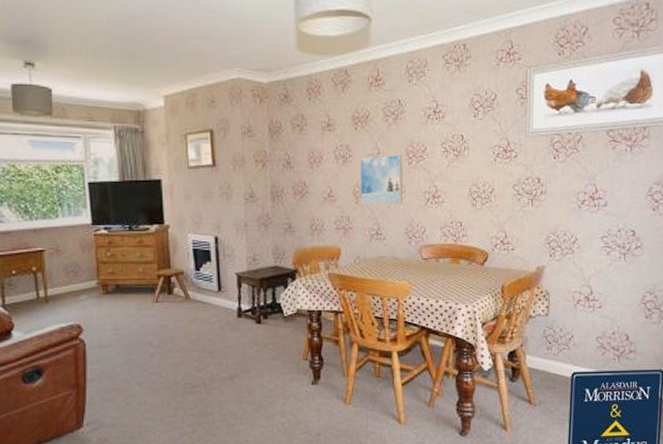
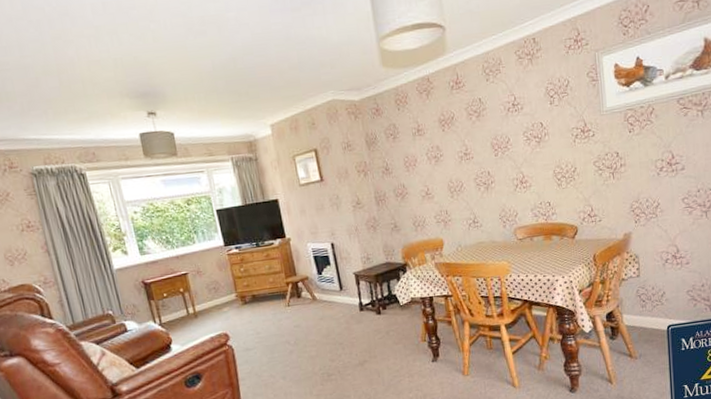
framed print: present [359,155,403,205] -> none [450,149,494,198]

